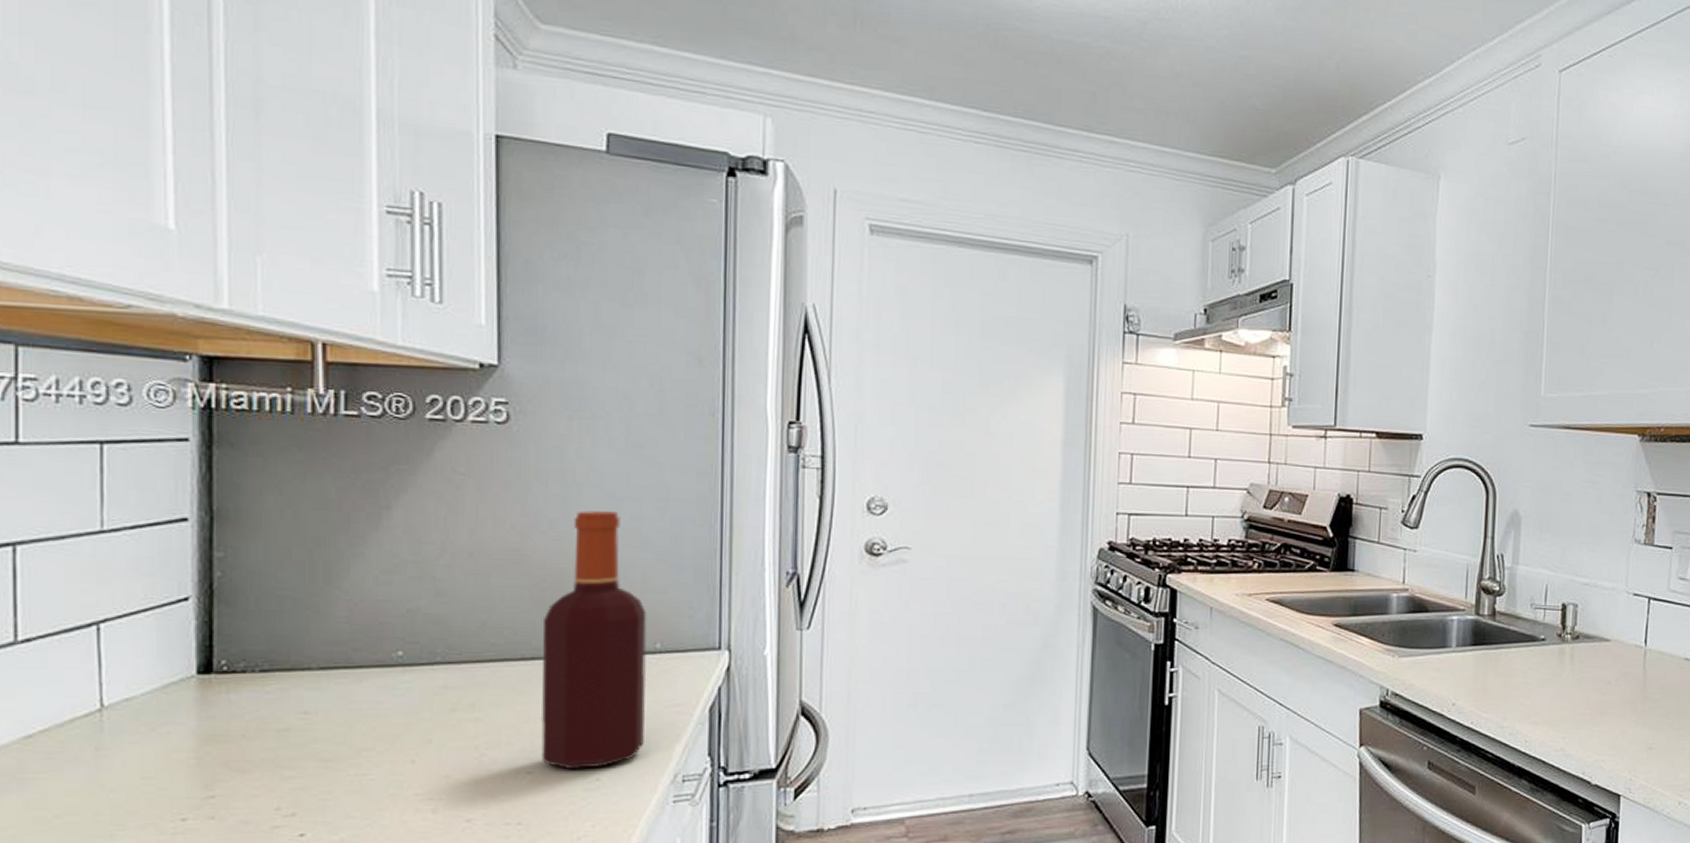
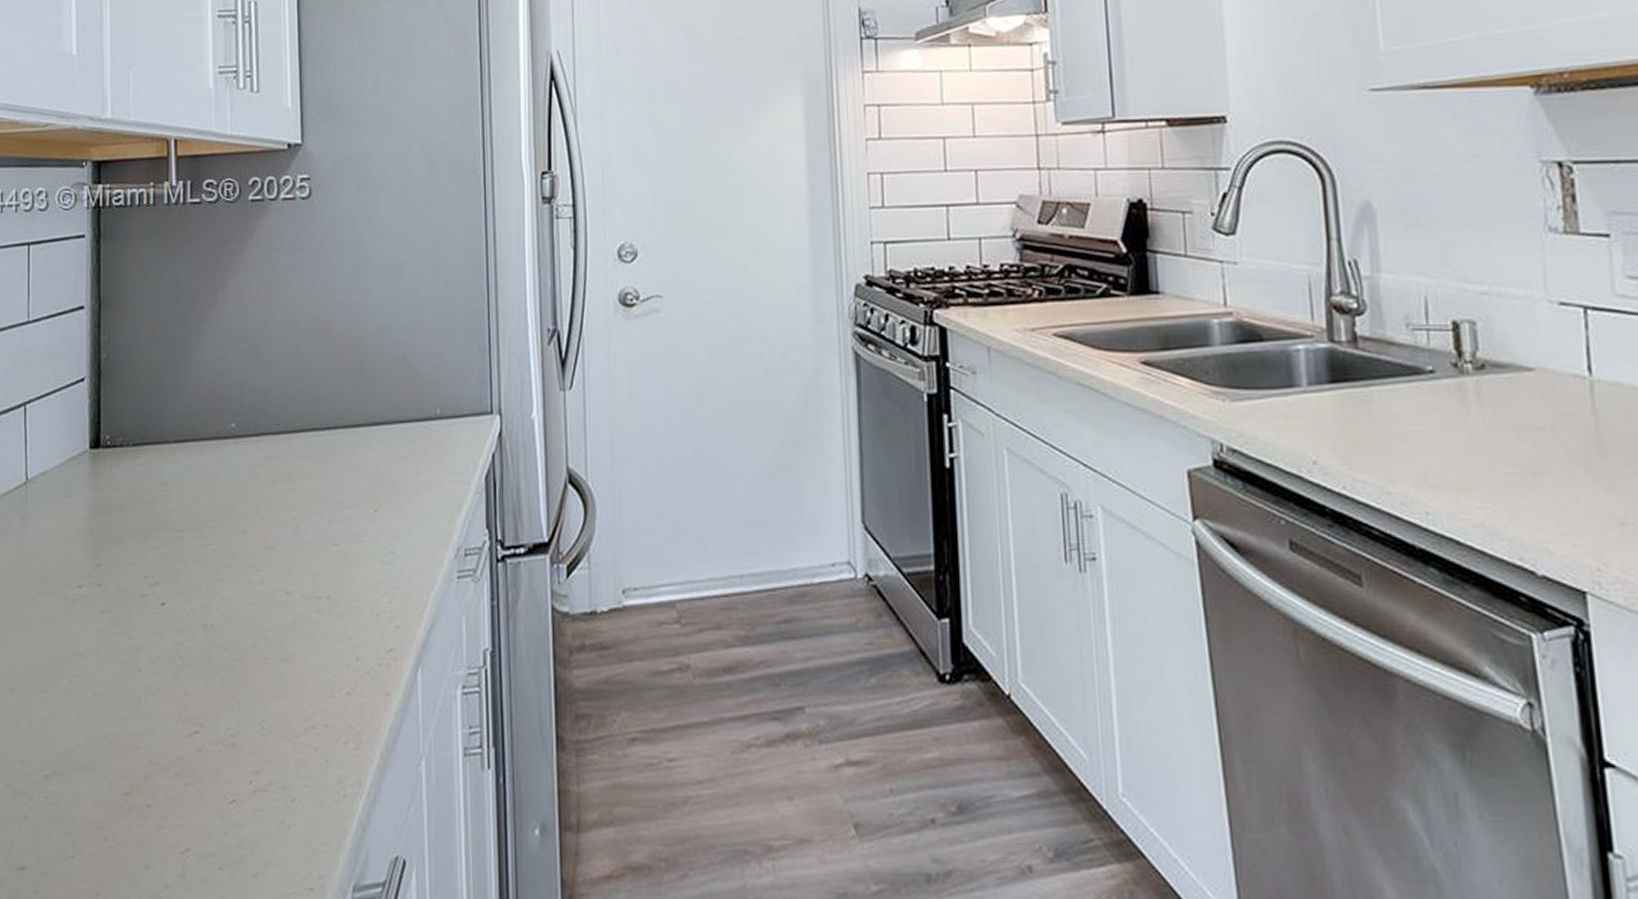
bottle: present [540,510,647,769] -> none [342,276,430,541]

